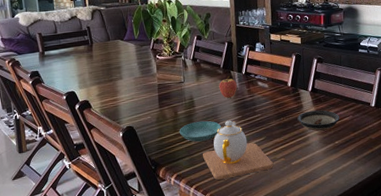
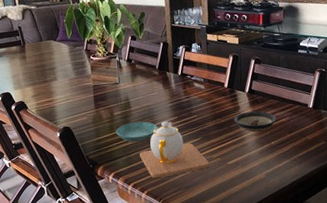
fruit: present [219,76,237,98] -> none [154,77,173,99]

